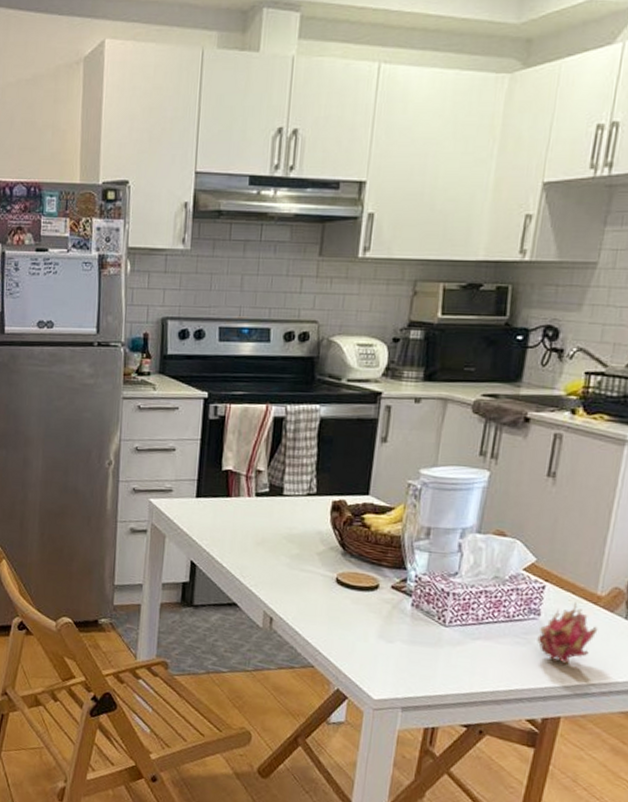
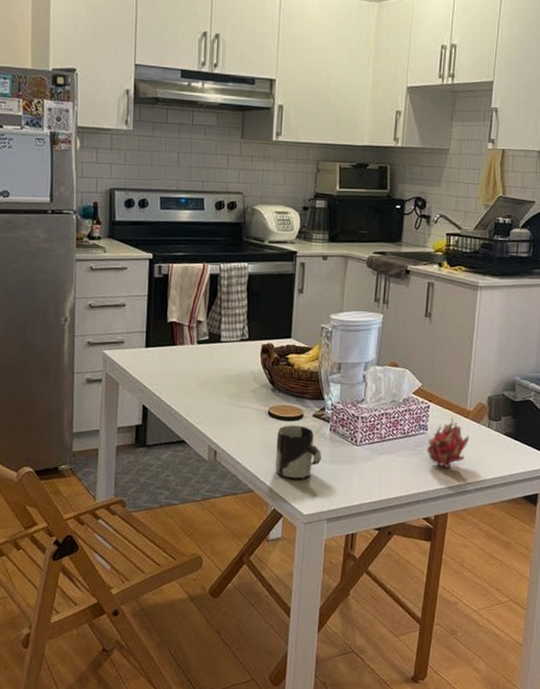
cup: none [341,595,400,660] -> present [275,425,322,480]

